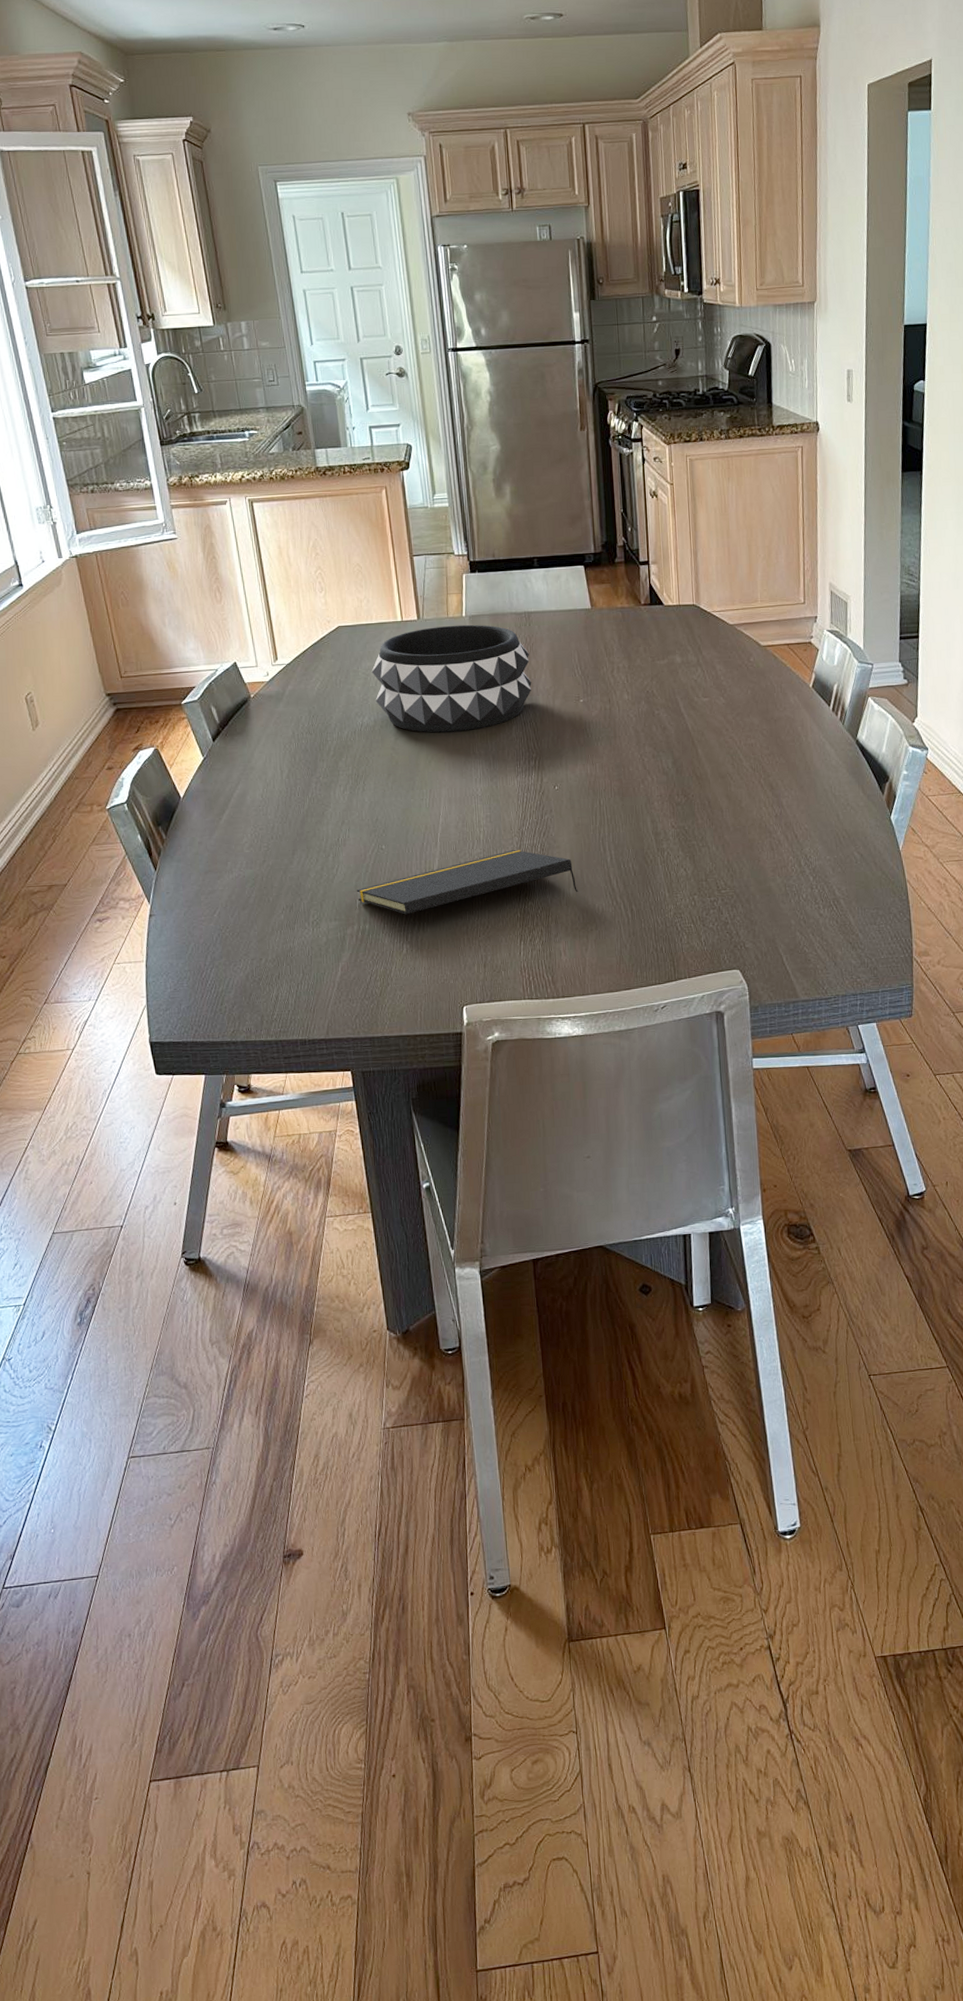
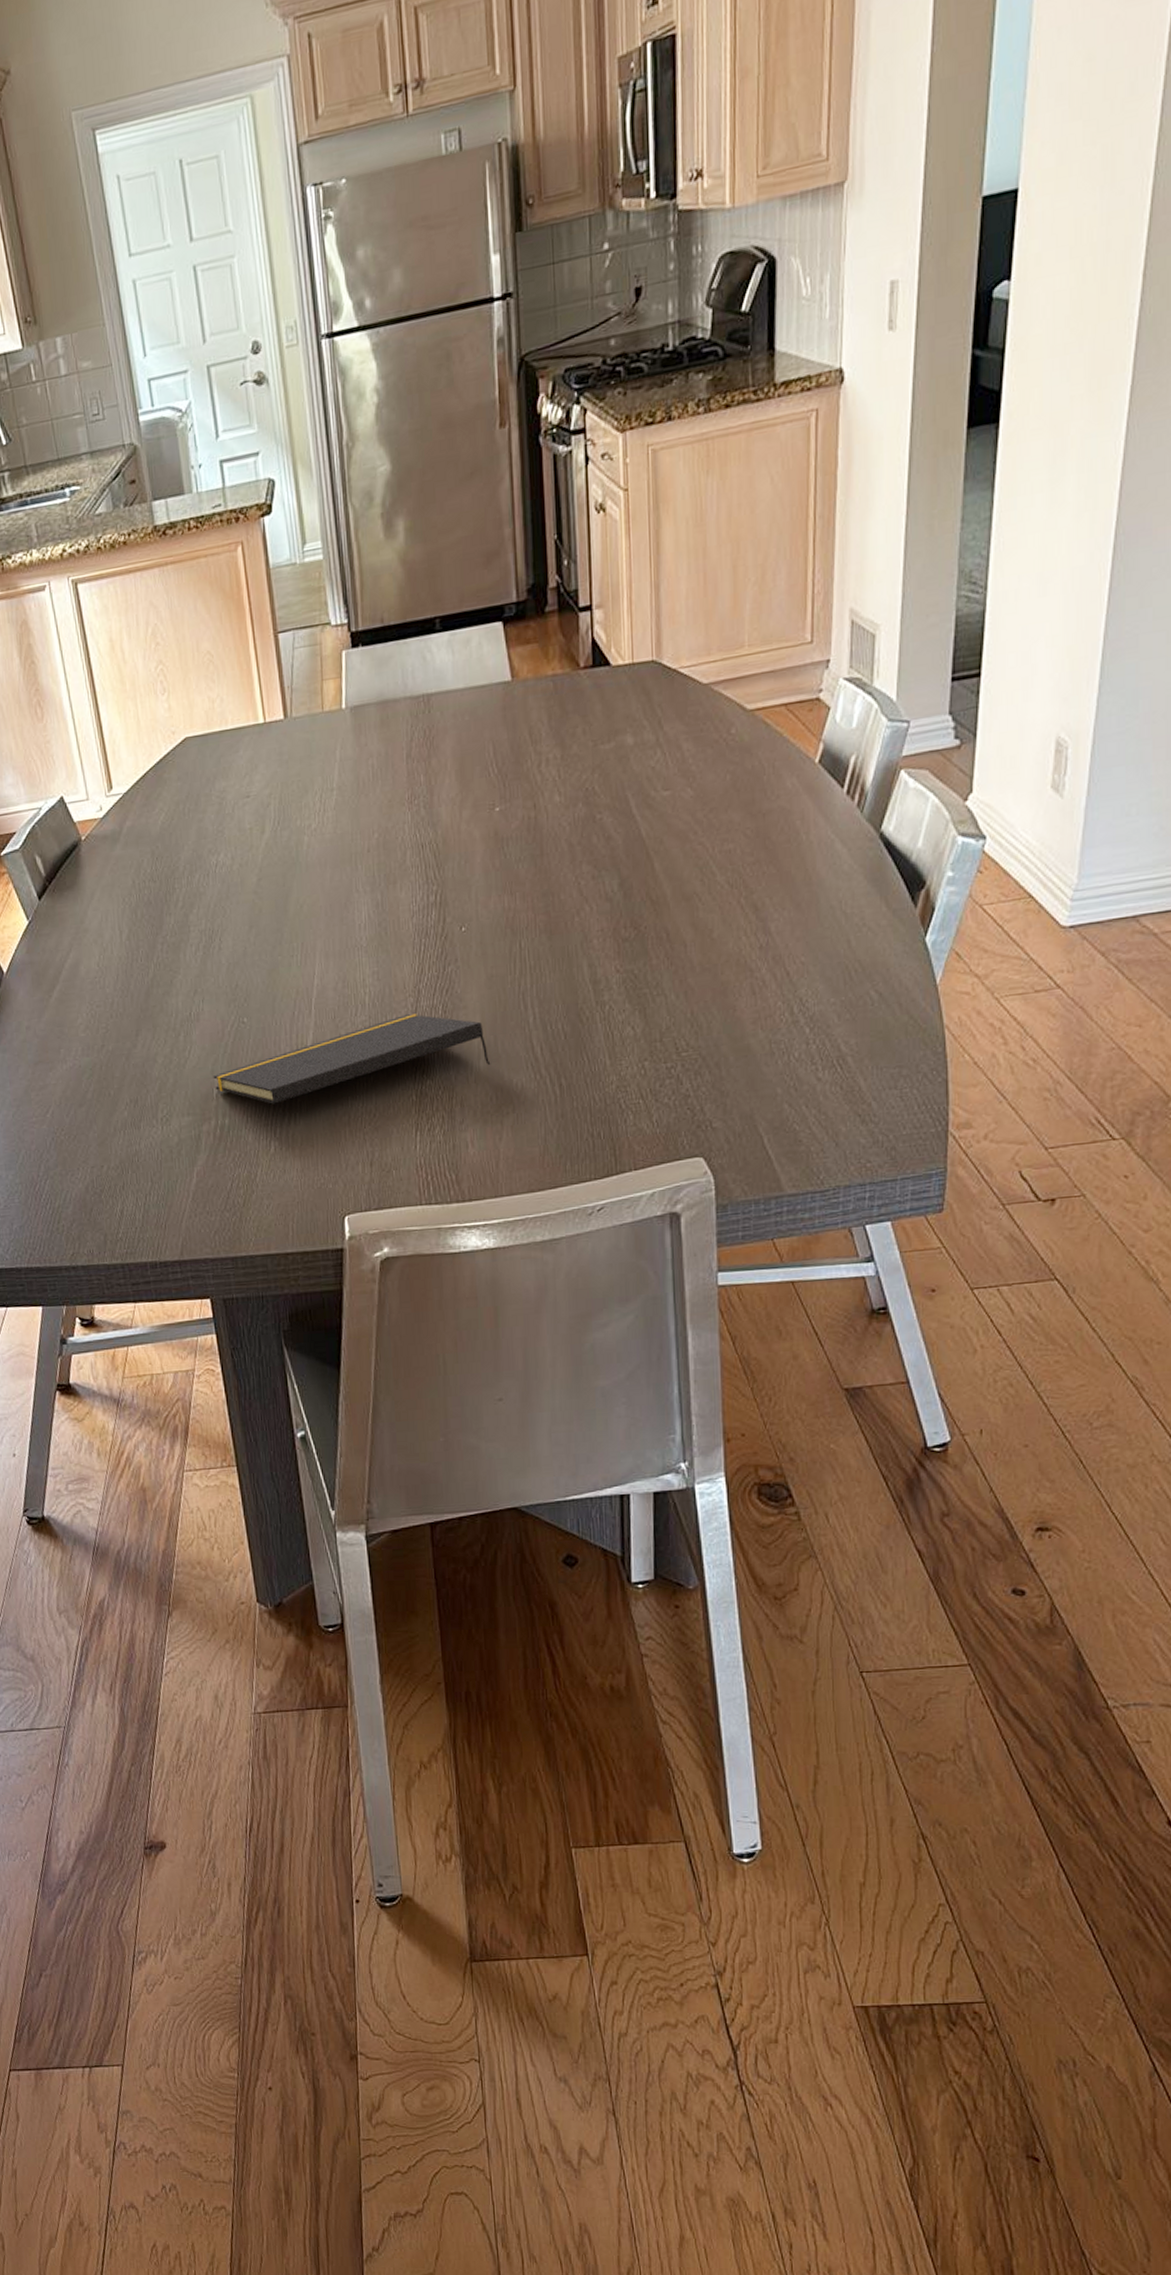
decorative bowl: present [371,624,532,733] -> none [227,717,432,869]

